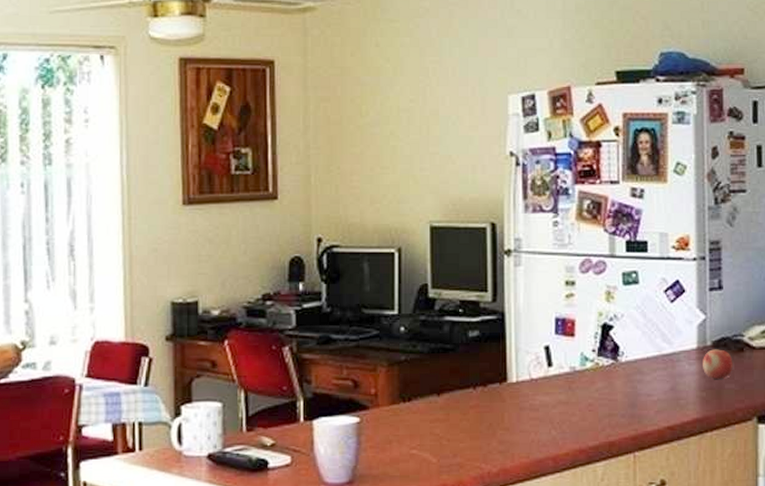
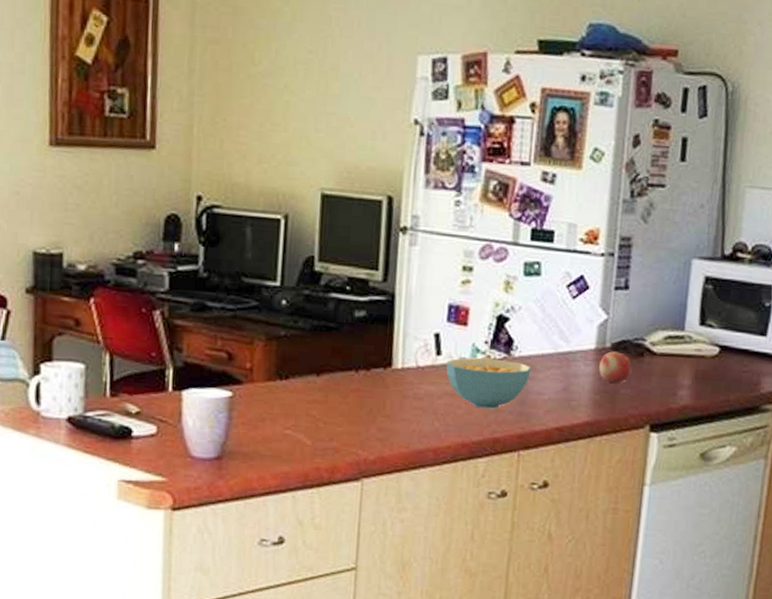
cereal bowl: none [557,365,638,414] -> present [446,358,531,409]

